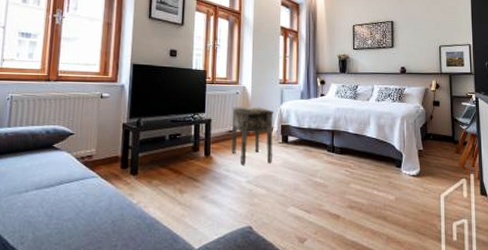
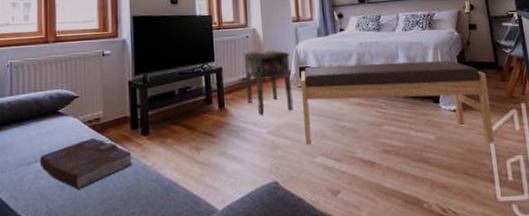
book: none [30,174,121,220] -> present [40,138,134,189]
bench: none [280,126,445,207] -> present [300,60,495,145]

